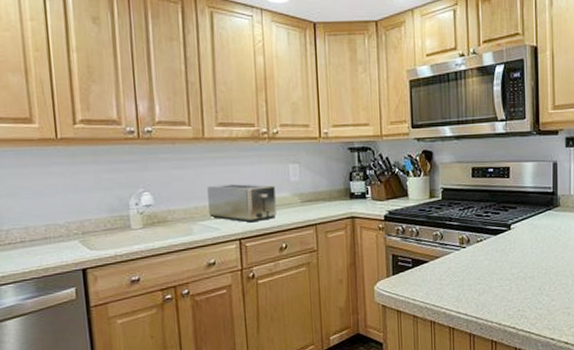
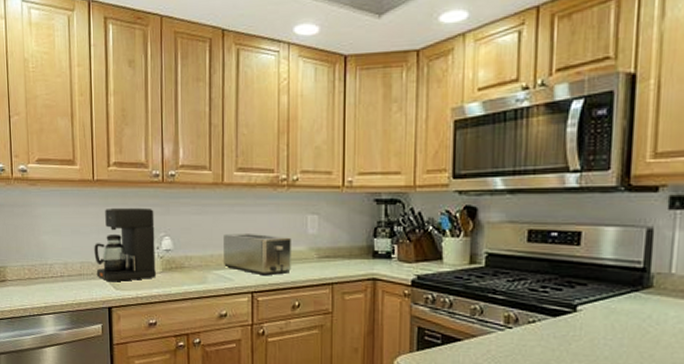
coffee maker: none [61,164,136,243] -> present [94,207,156,282]

